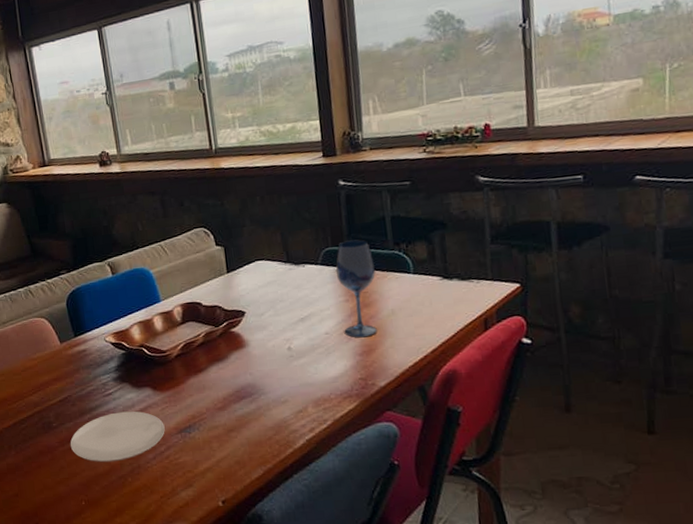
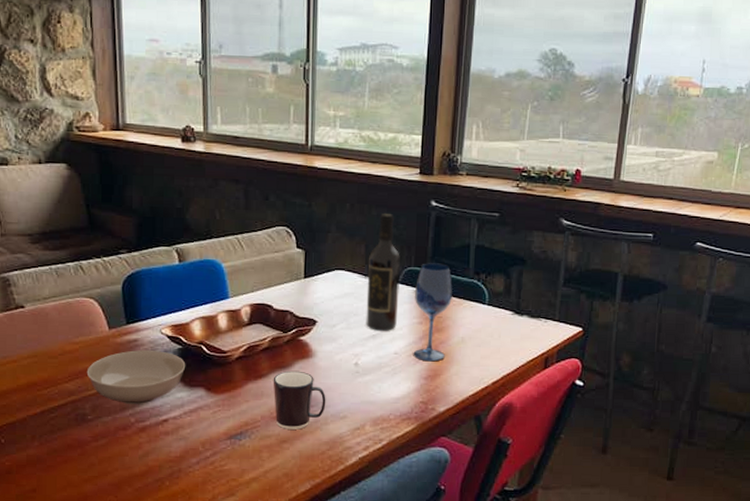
bowl: none [46,357,132,410] -> present [86,350,186,405]
plate: present [70,411,165,463] -> none [105,411,214,463]
mug: none [212,361,266,419] -> present [273,370,326,430]
wine bottle: none [285,199,323,314] -> present [366,212,401,331]

